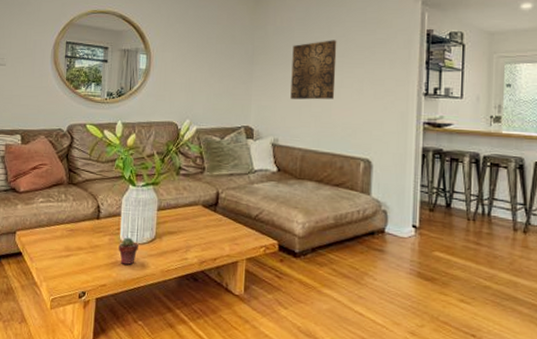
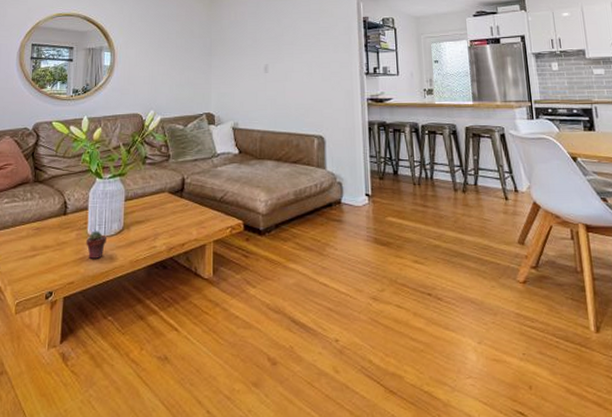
wall art: present [290,40,337,100] -> none [247,30,287,85]

